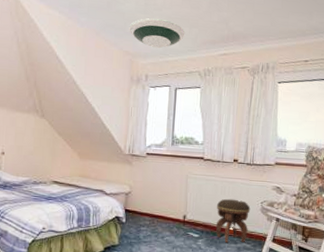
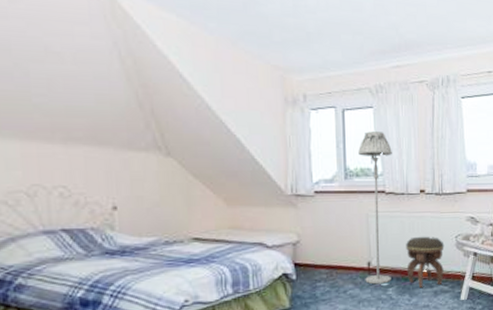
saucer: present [129,18,185,49] -> none [275,23,348,62]
floor lamp: none [180,107,213,235] -> present [358,131,392,285]

